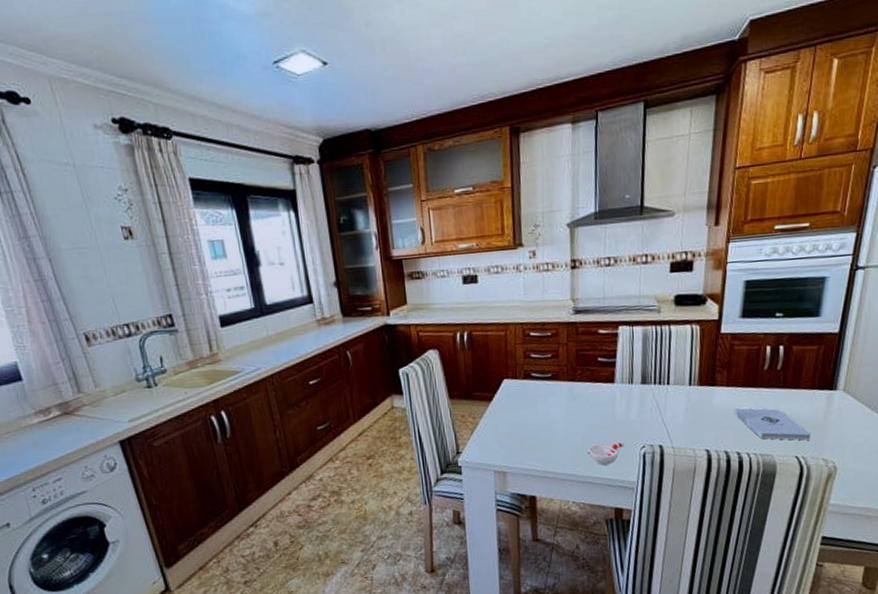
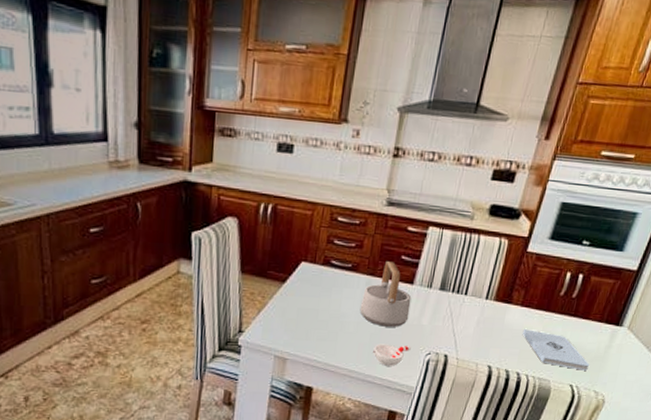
teapot: none [567,365,616,428] -> present [360,262,412,327]

